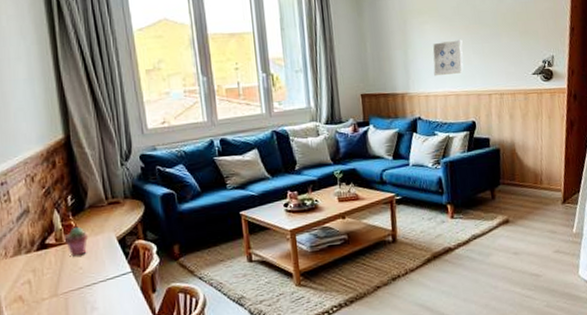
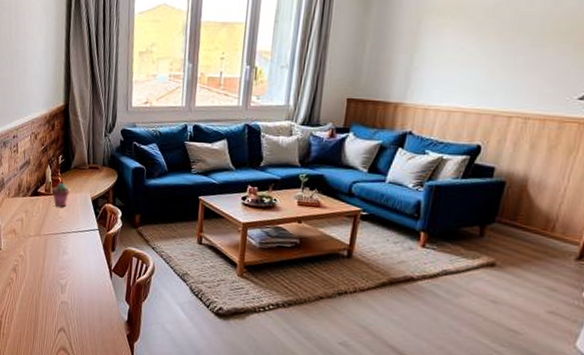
wall art: present [433,39,464,77] -> none [441,48,489,89]

